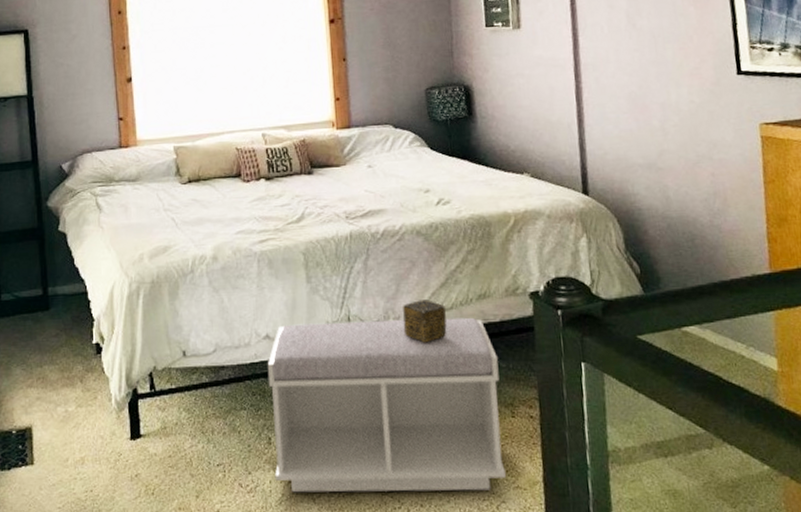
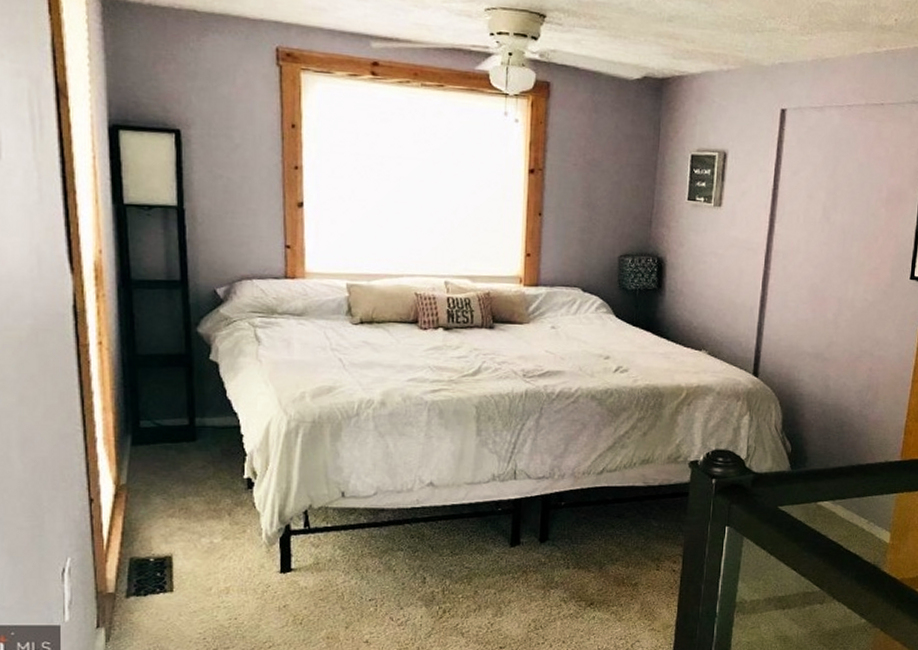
bench: present [267,317,506,493] -> none [426,474,651,631]
decorative box: present [403,300,447,343] -> none [567,460,609,500]

